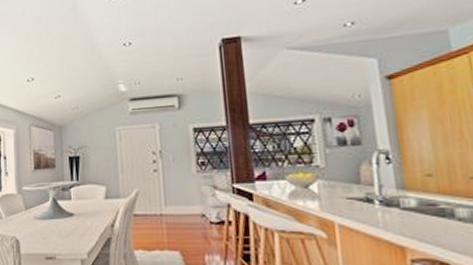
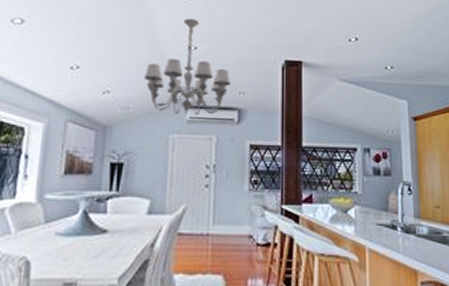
chandelier: none [87,16,167,109] -> present [144,18,231,116]

